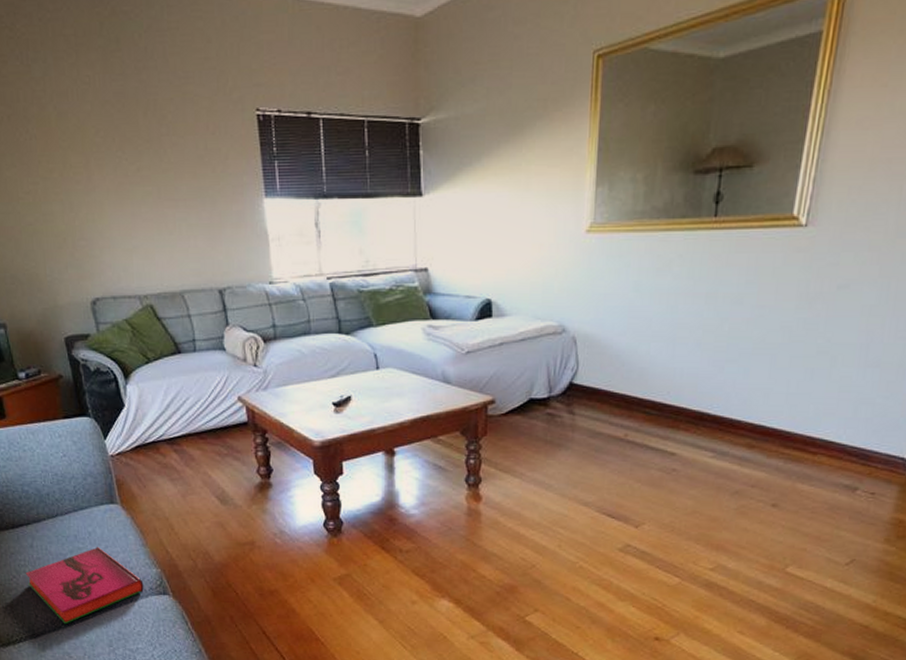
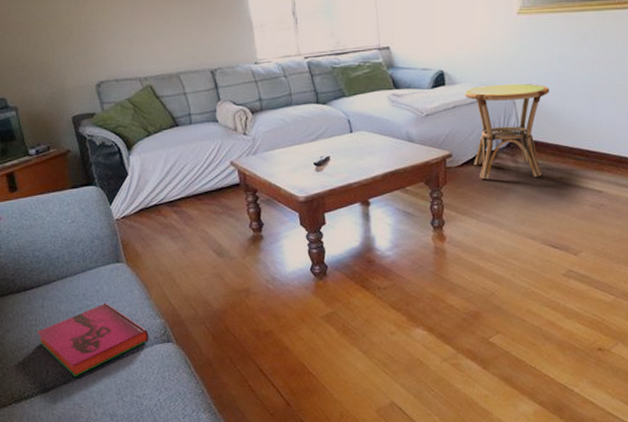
side table: none [514,318,621,432] -> present [464,83,550,179]

